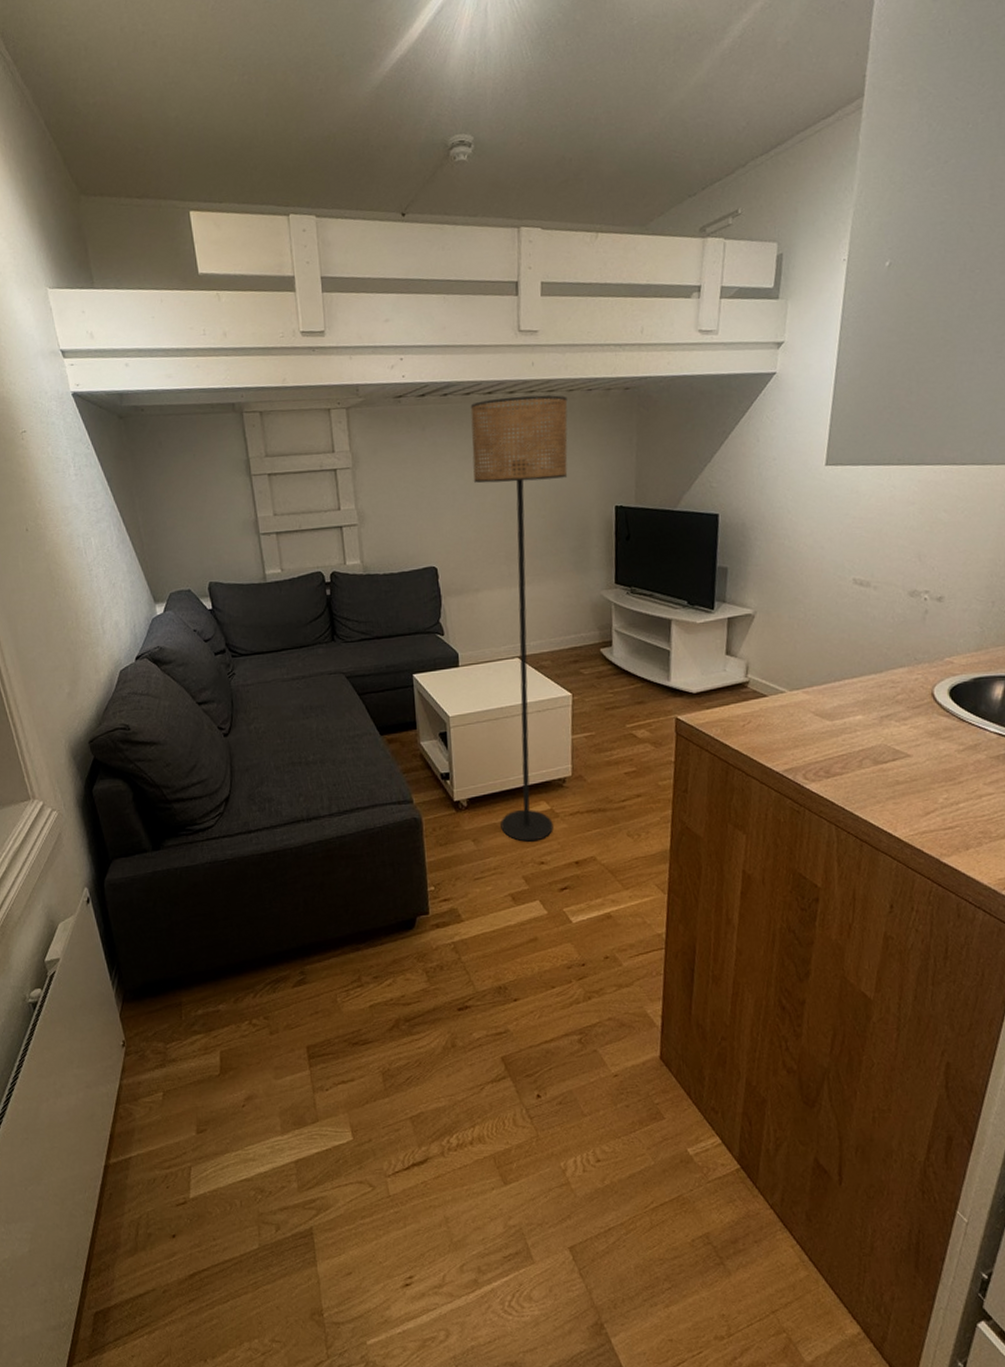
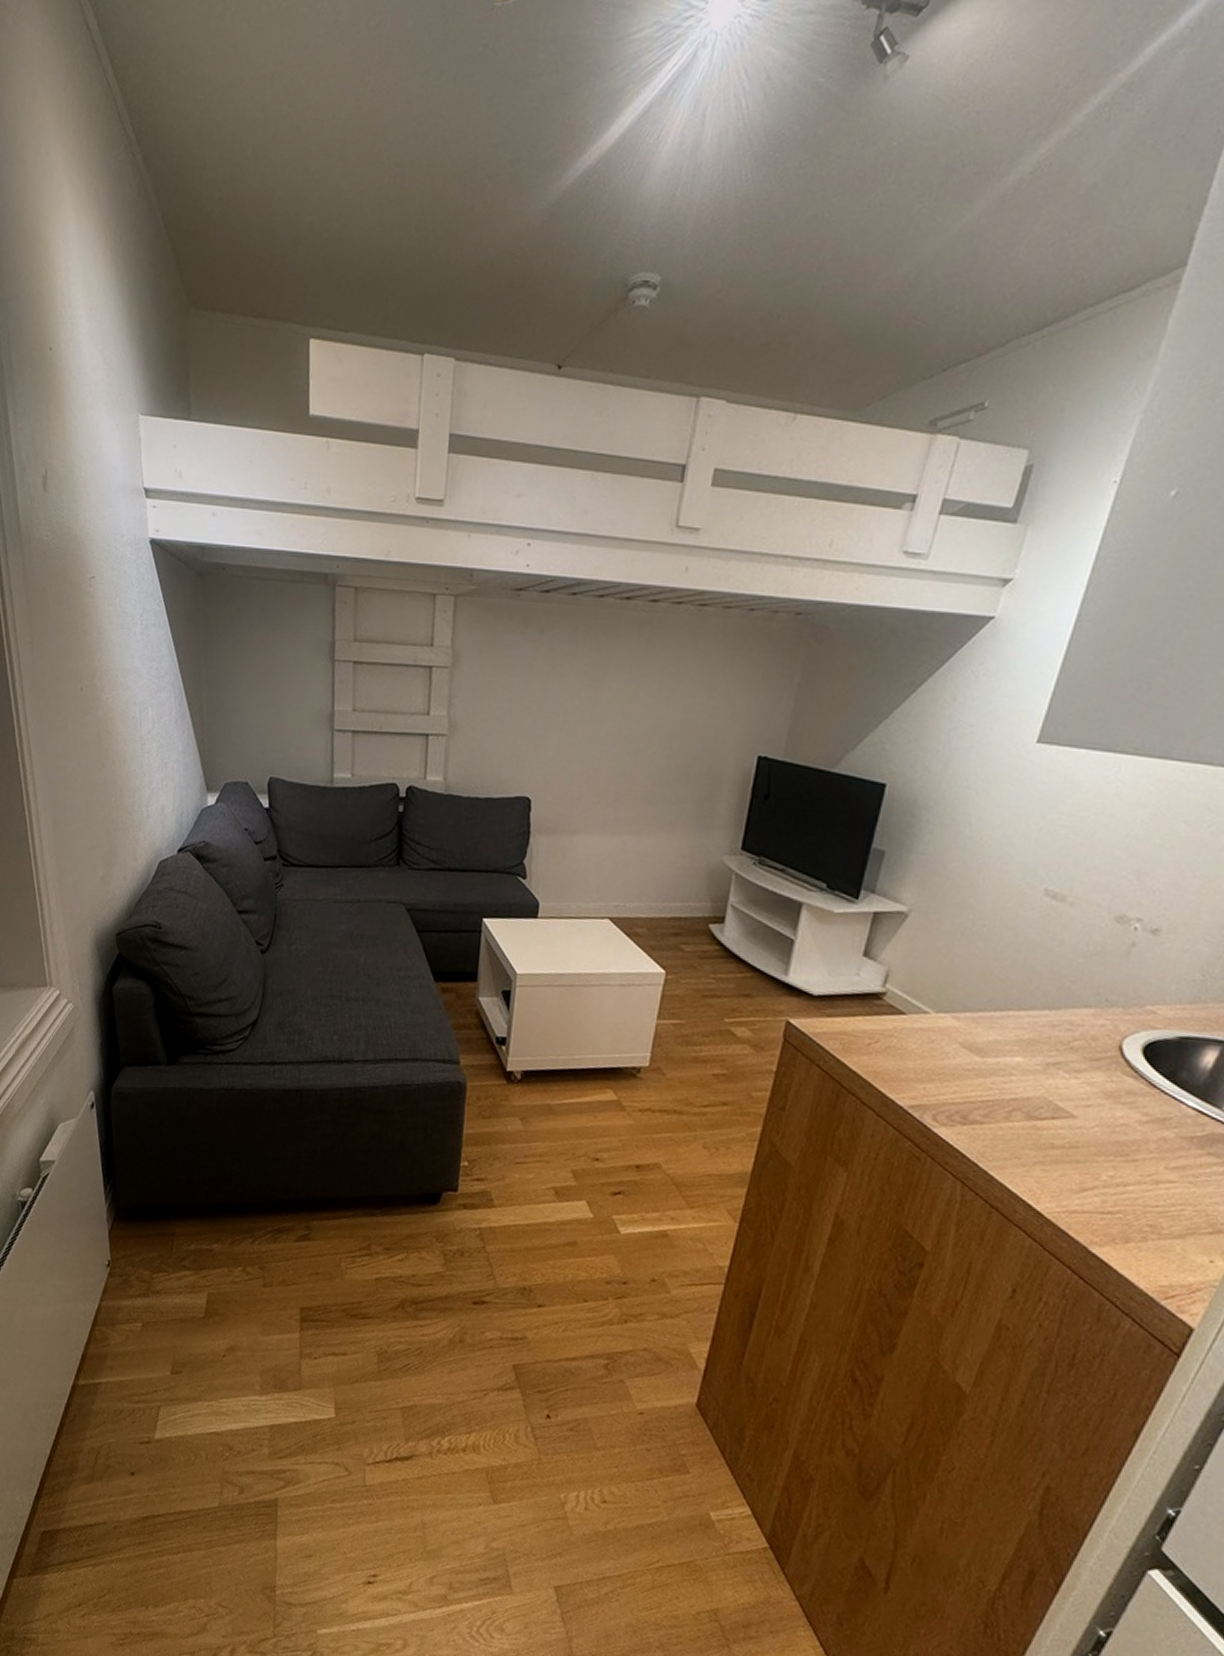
floor lamp: present [470,395,568,842] -> none [555,606,722,1134]

